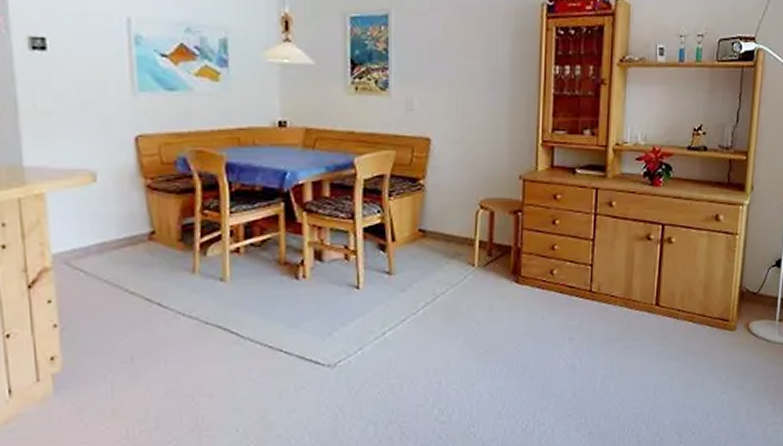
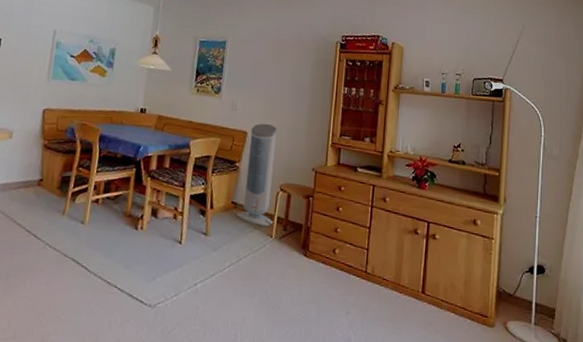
air purifier: none [425,124,475,254] -> present [235,123,277,226]

